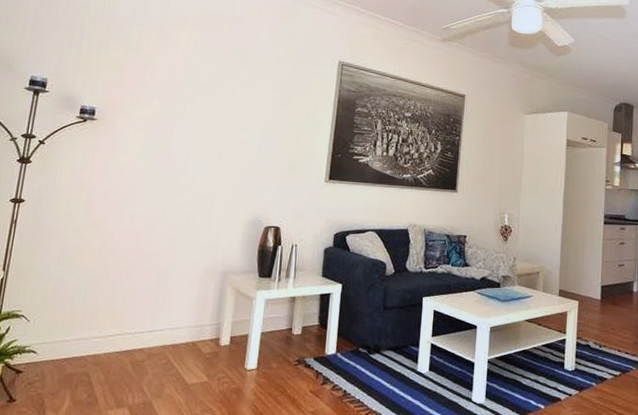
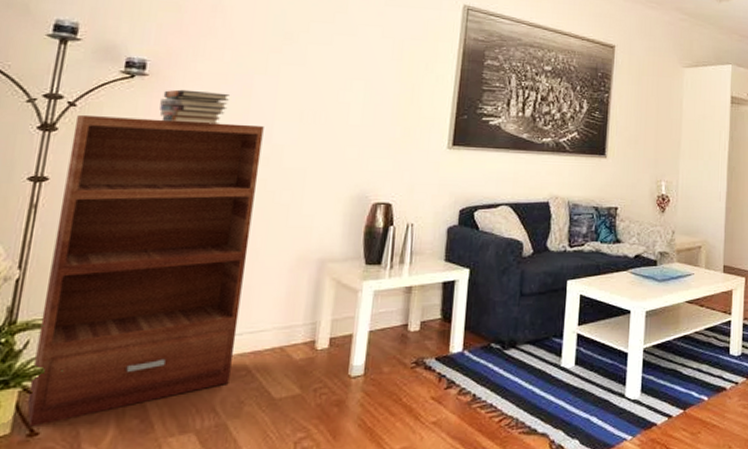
bookshelf: none [8,150,182,395] -> present [27,114,264,427]
book stack: none [104,131,156,160] -> present [159,89,229,124]

